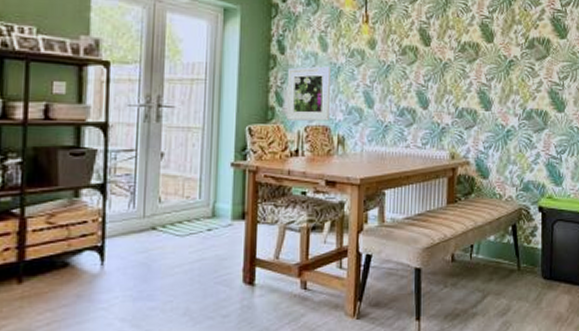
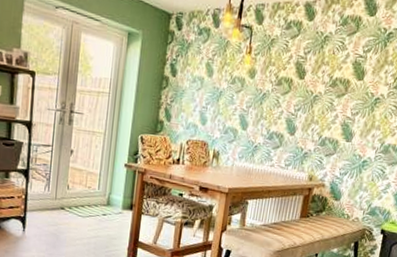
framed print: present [286,66,331,121] -> none [173,89,214,137]

